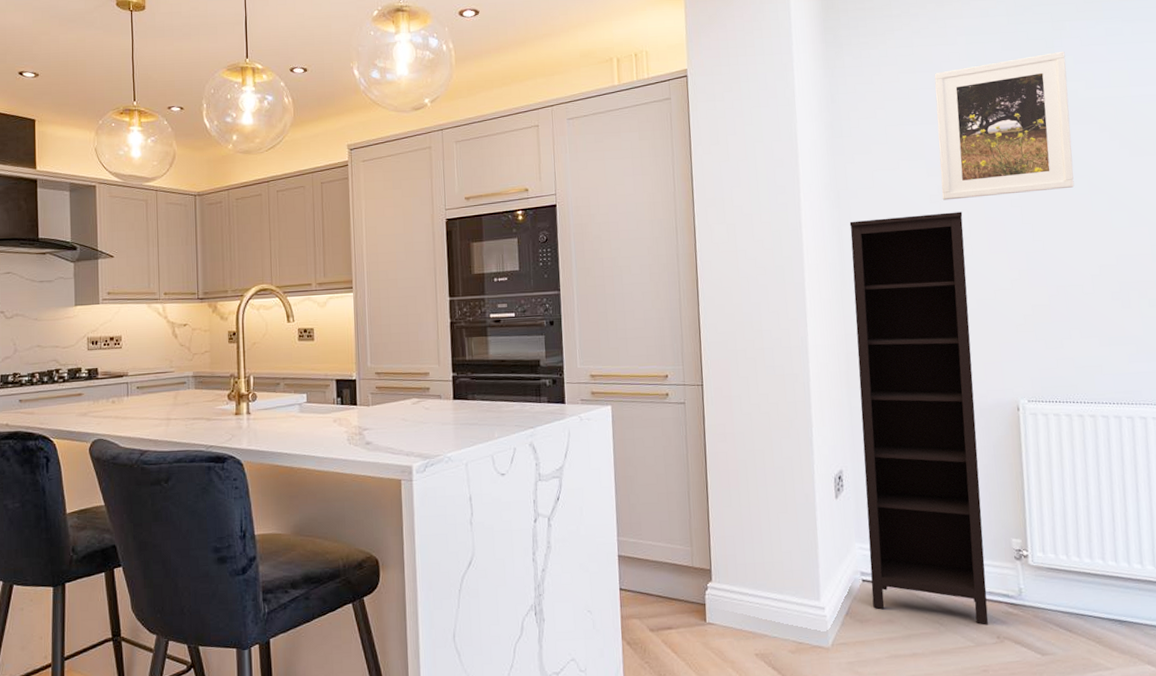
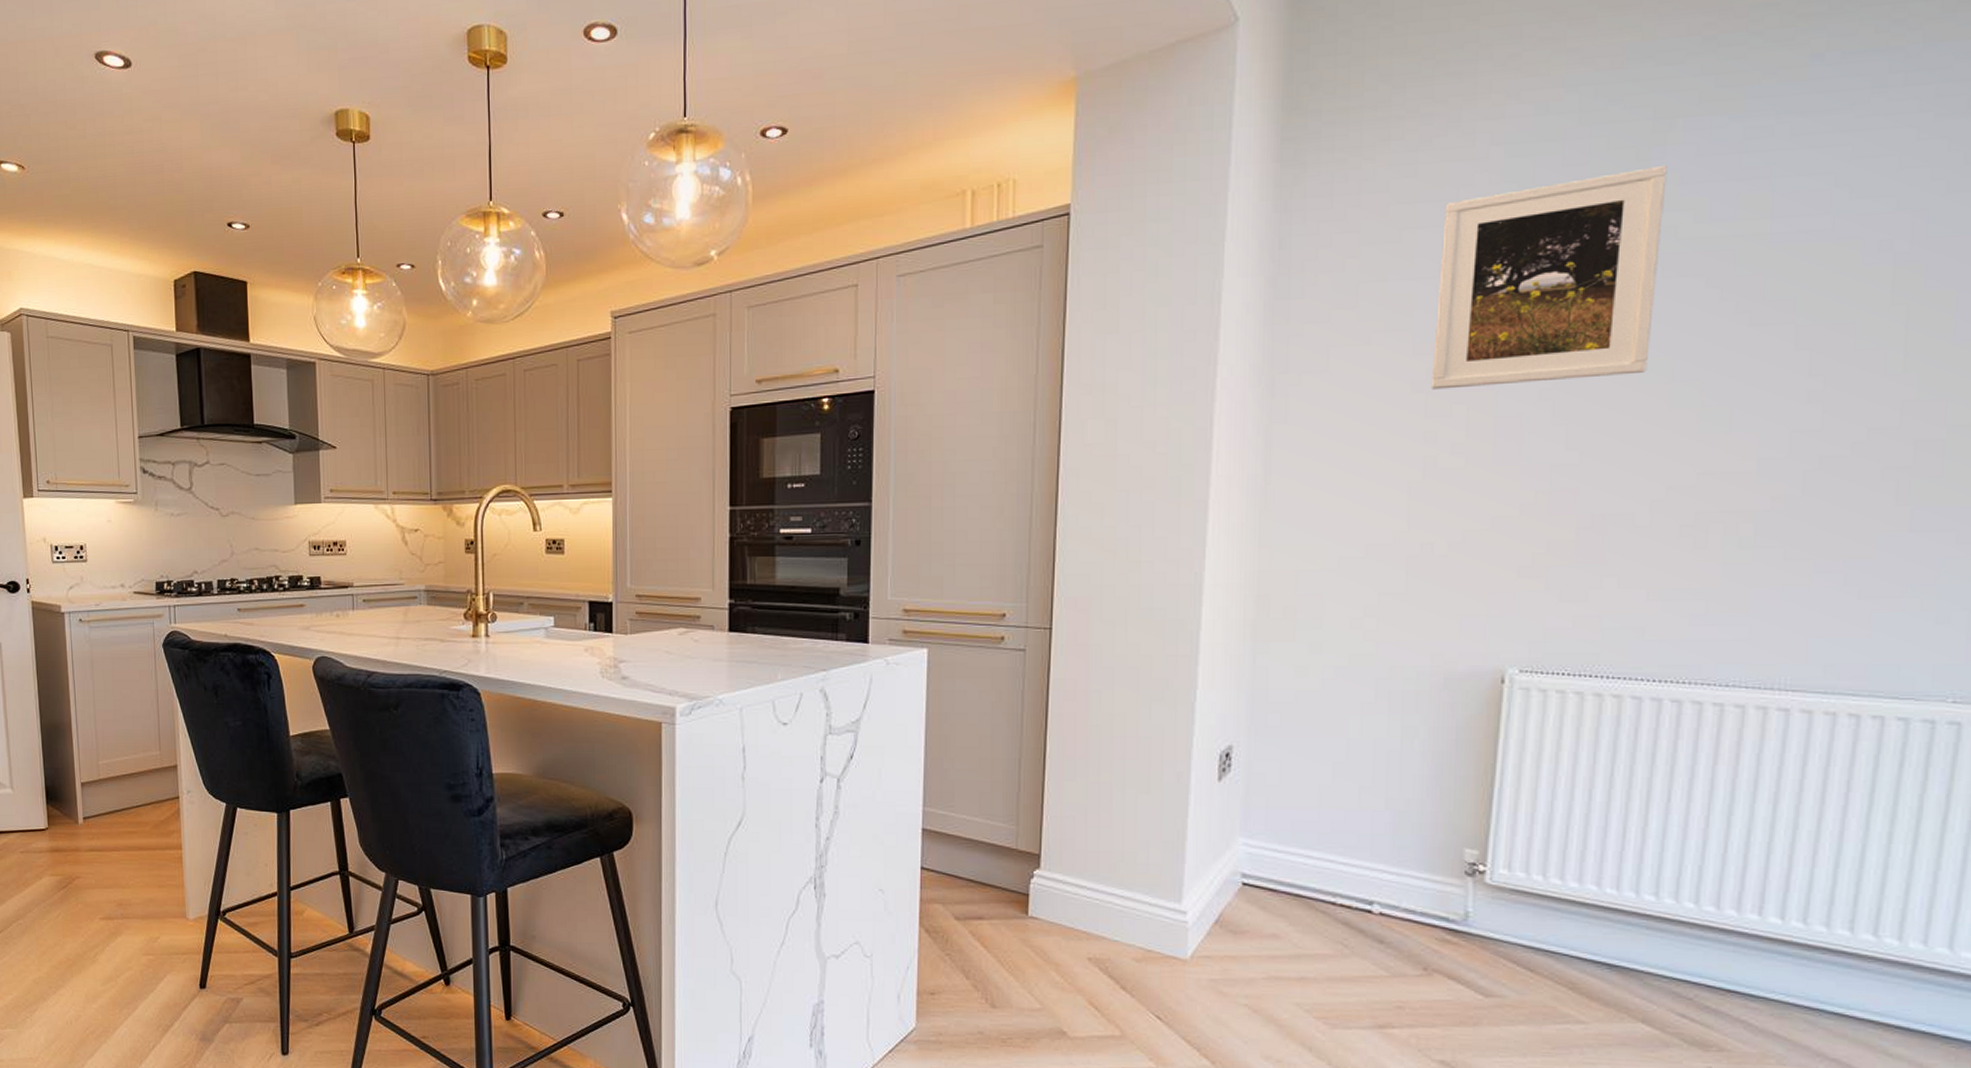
bookcase: present [849,212,989,624] -> none [1253,406,1460,951]

